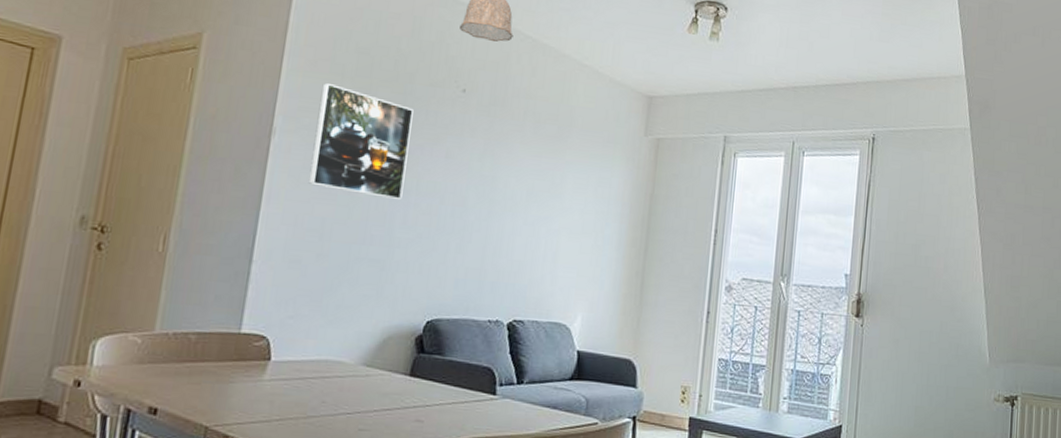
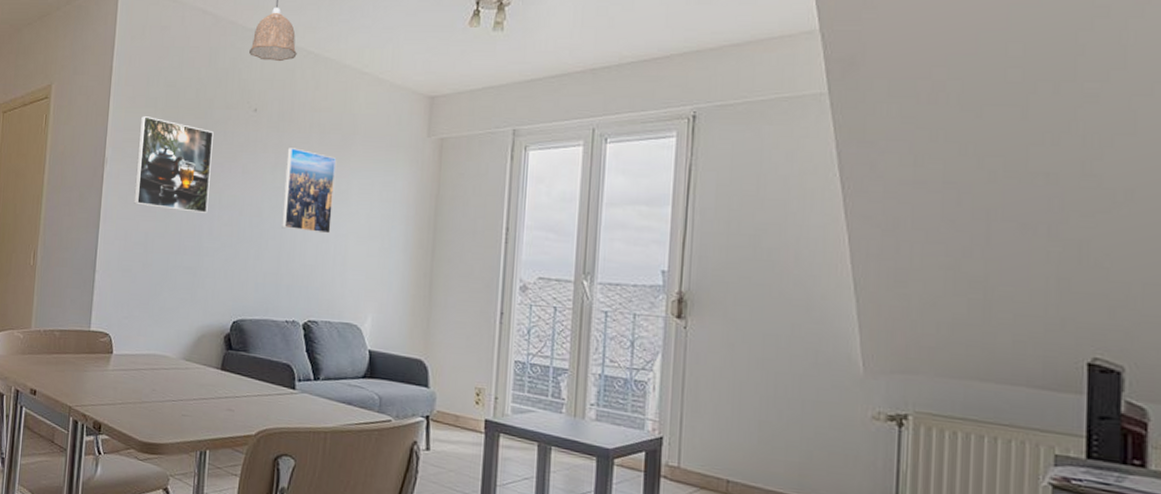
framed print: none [488,134,552,229] -> present [282,148,337,234]

